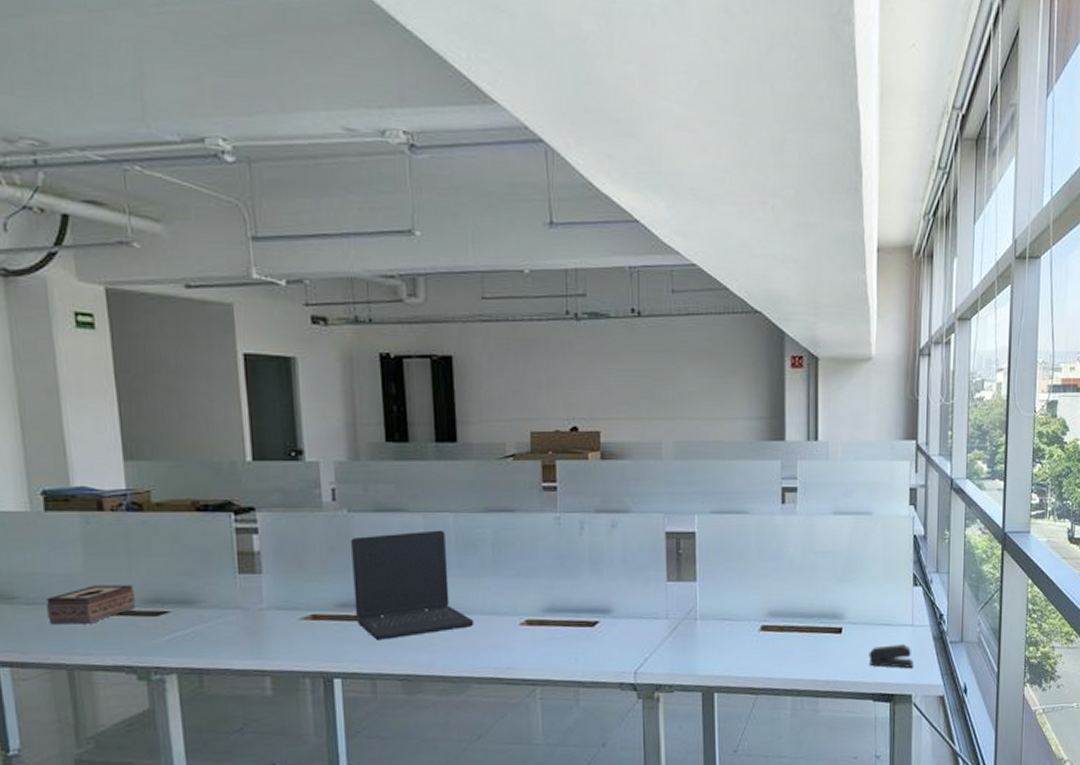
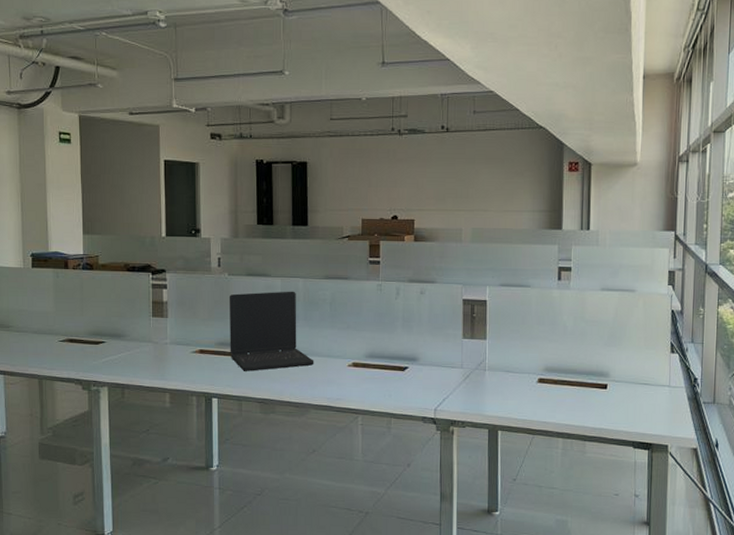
tissue box: present [45,584,136,625] -> none [28,321,85,347]
stapler: present [869,644,914,668] -> none [630,401,670,422]

